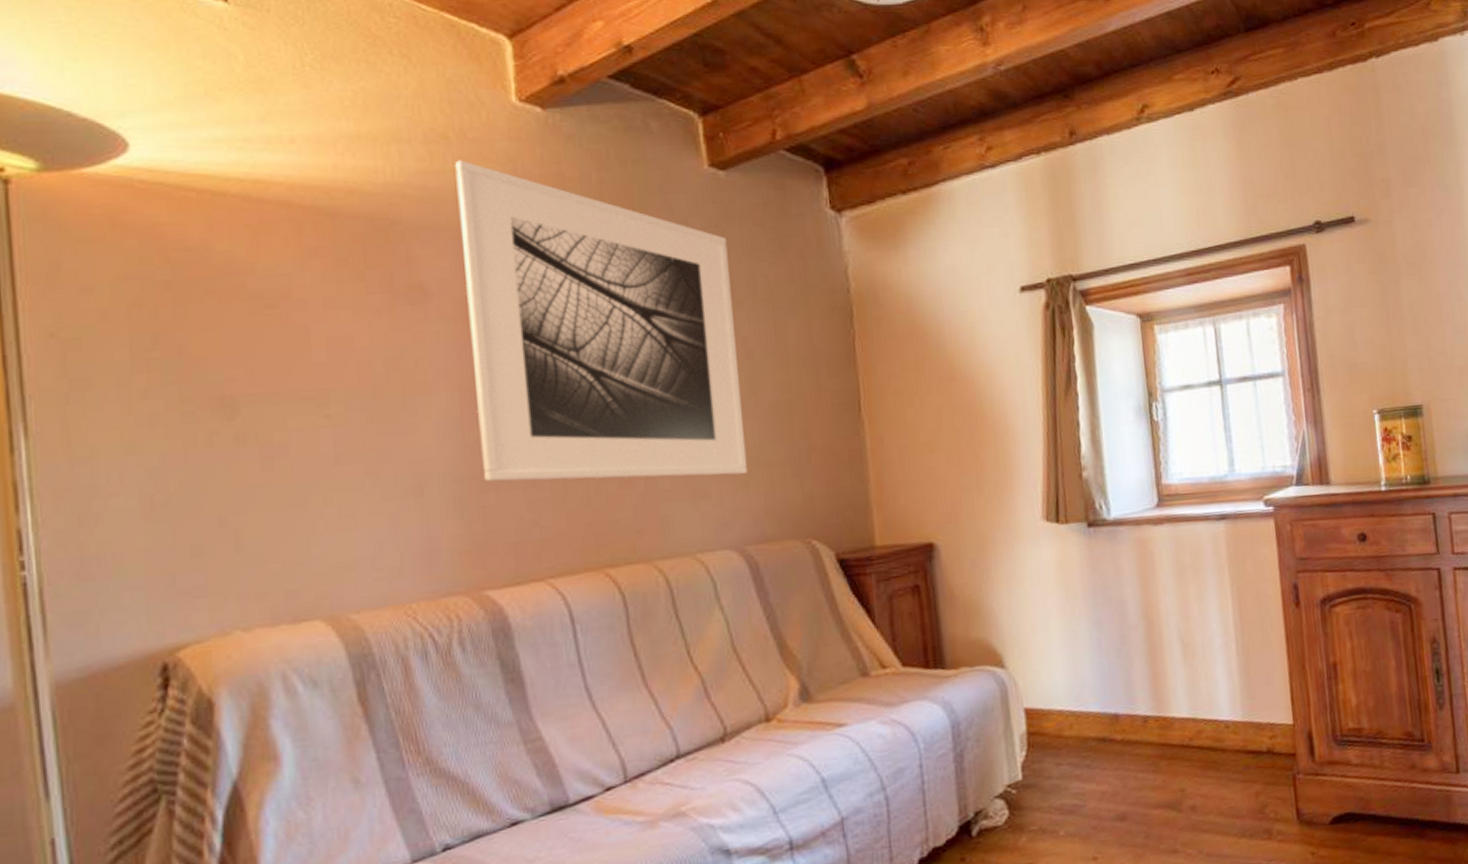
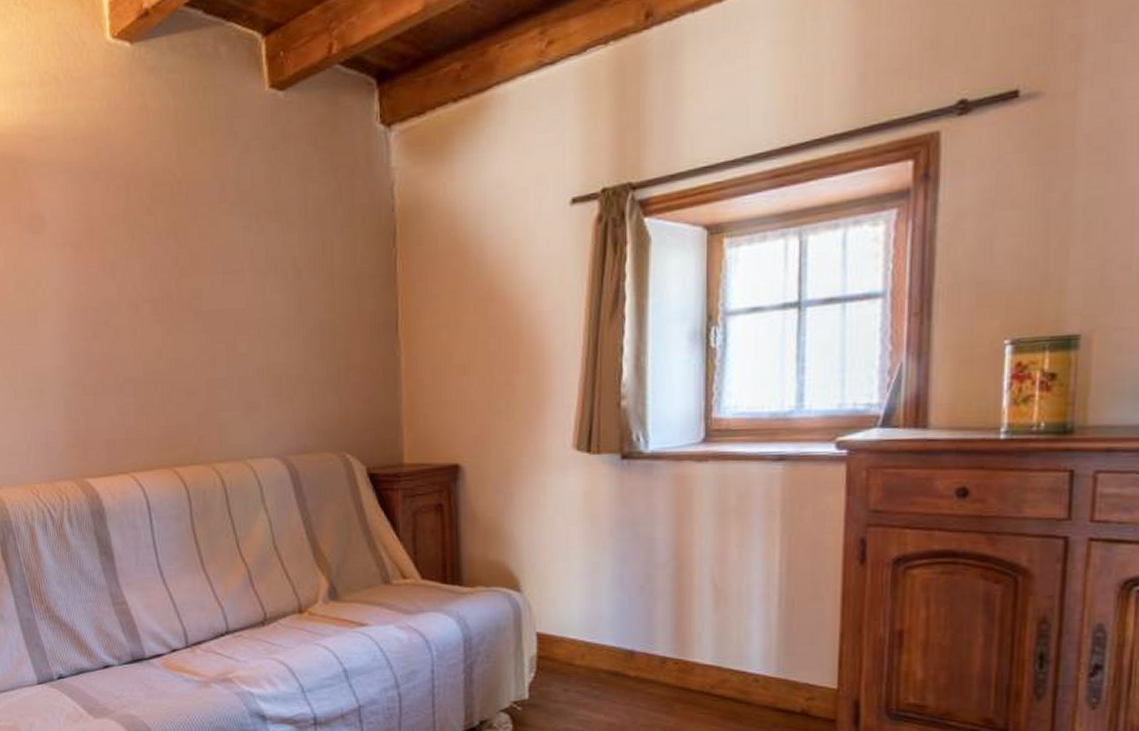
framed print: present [455,160,748,482] -> none [63,99,293,390]

